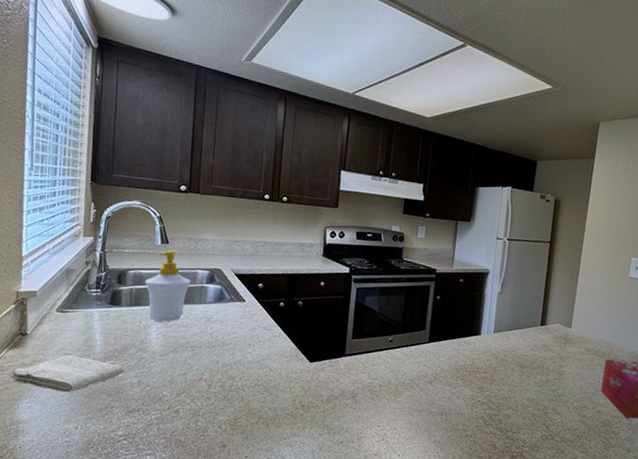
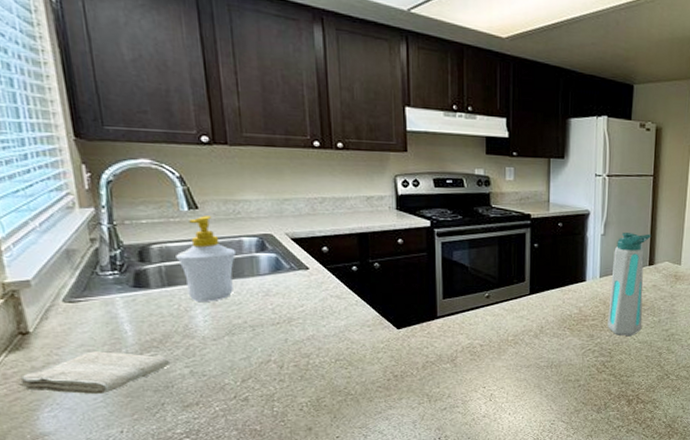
water bottle: none [497,293,544,392] -> present [607,233,651,335]

